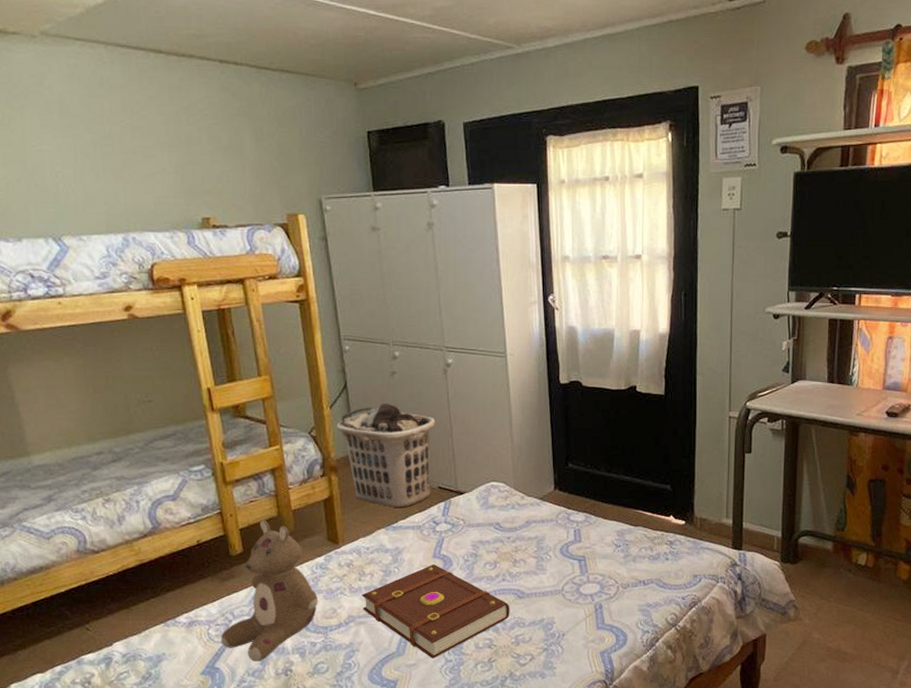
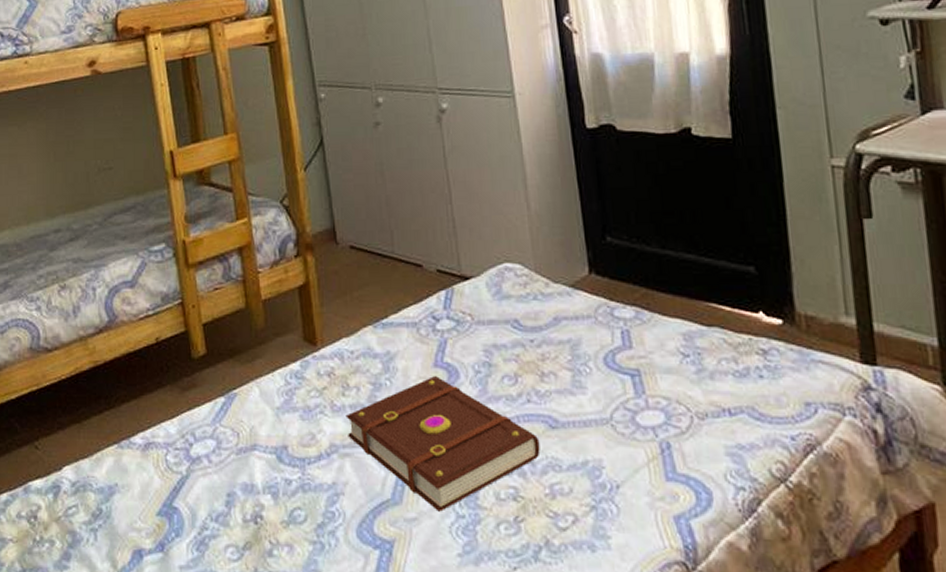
stuffed bear: present [220,519,318,662] -> none [180,312,293,502]
clothes hamper: present [336,403,436,508] -> none [311,162,431,299]

